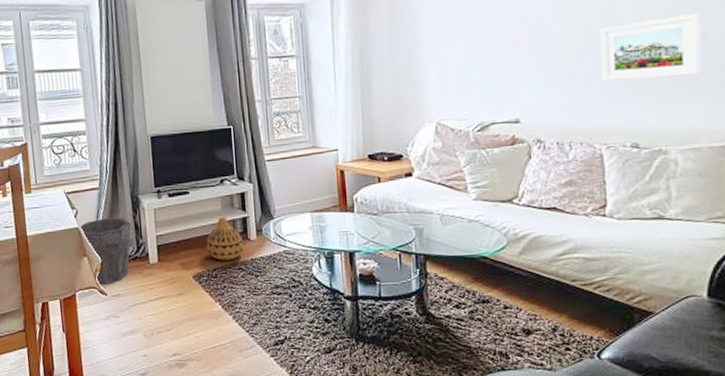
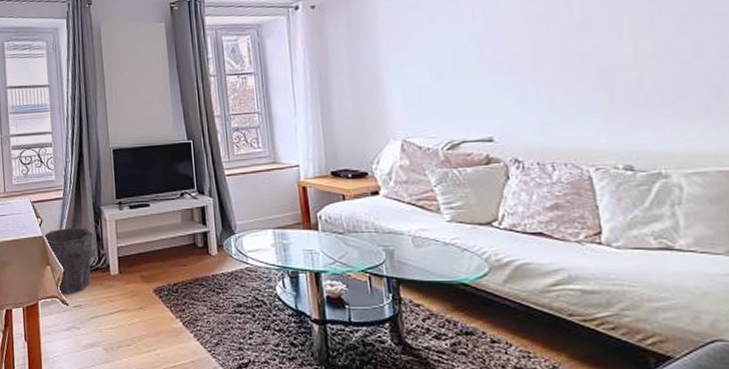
vase: present [206,216,244,261] -> none [166,230,204,276]
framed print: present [599,14,702,81] -> none [574,30,700,99]

